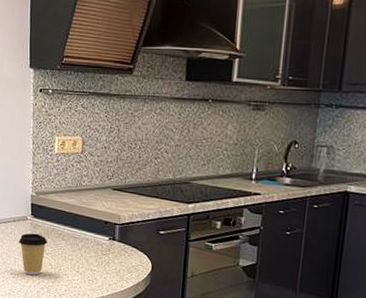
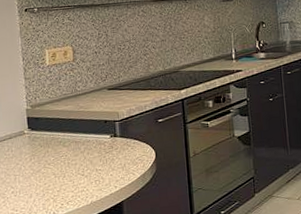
coffee cup: present [18,233,48,275] -> none [17,145,49,189]

